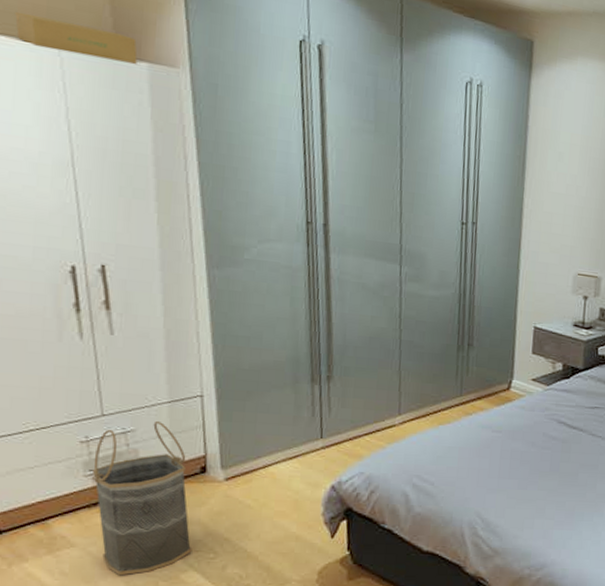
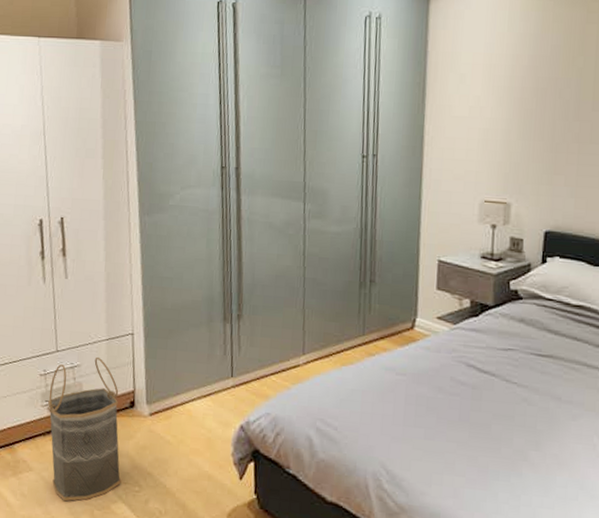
box: present [15,11,138,64] -> none [10,14,93,43]

